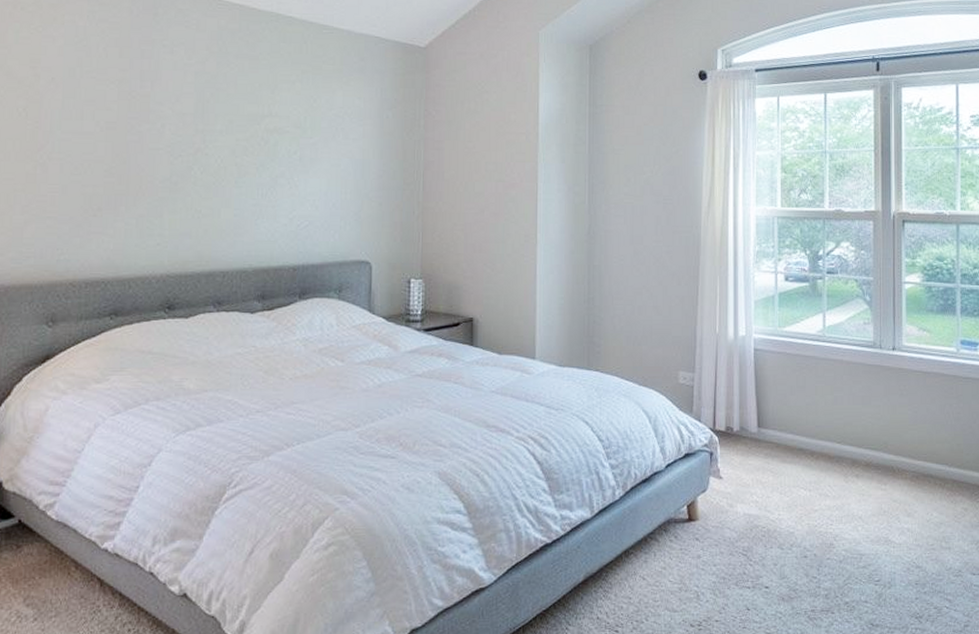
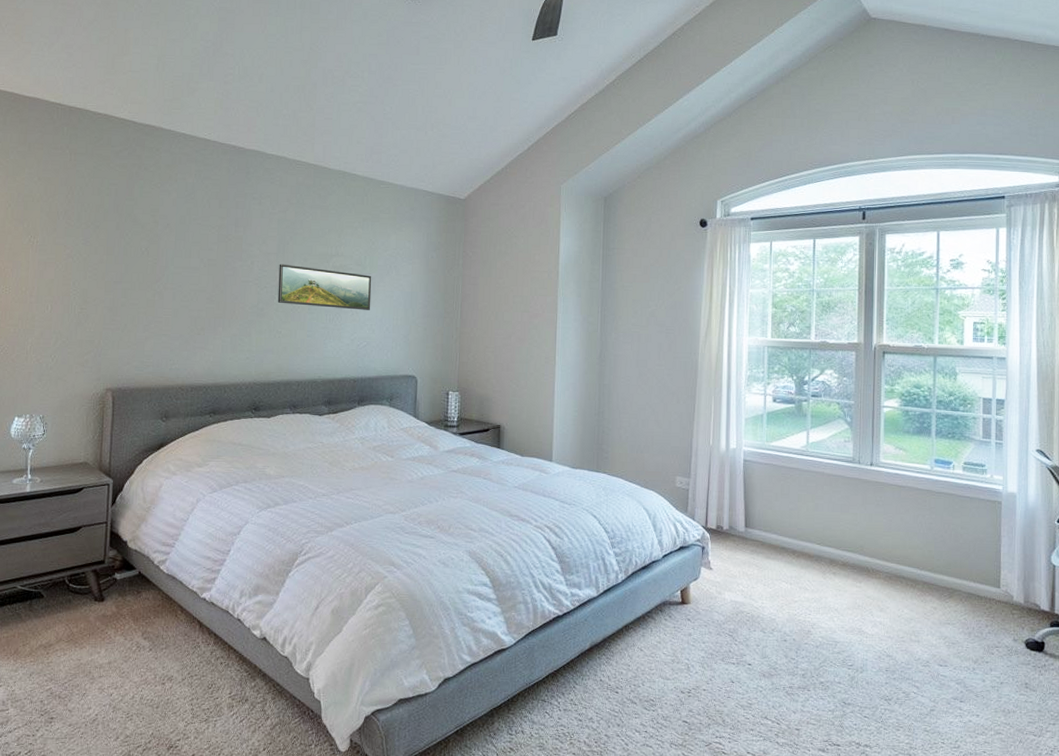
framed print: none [196,126,314,182] -> present [277,264,372,310]

